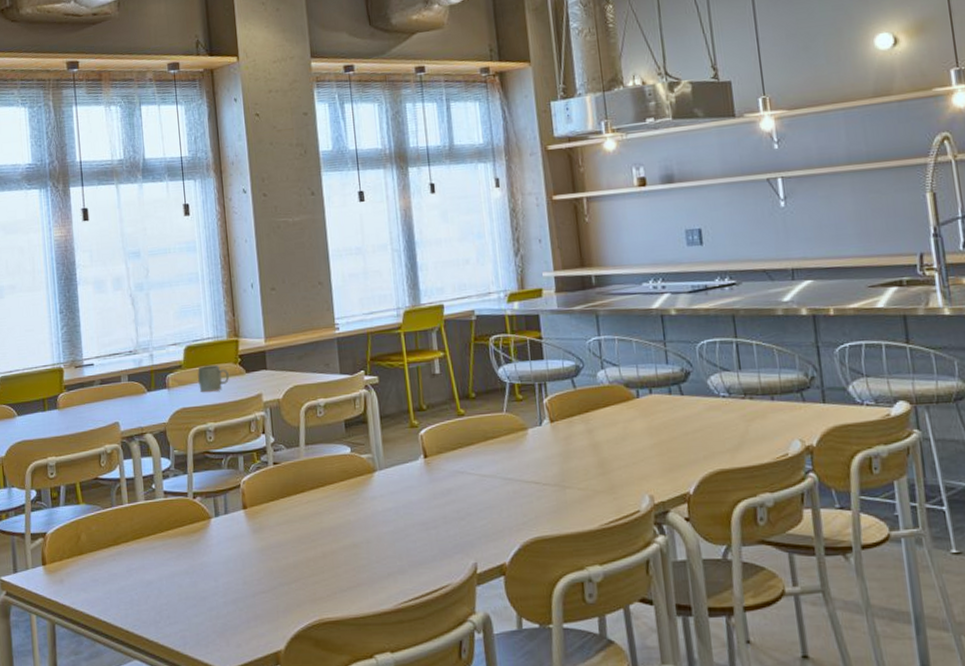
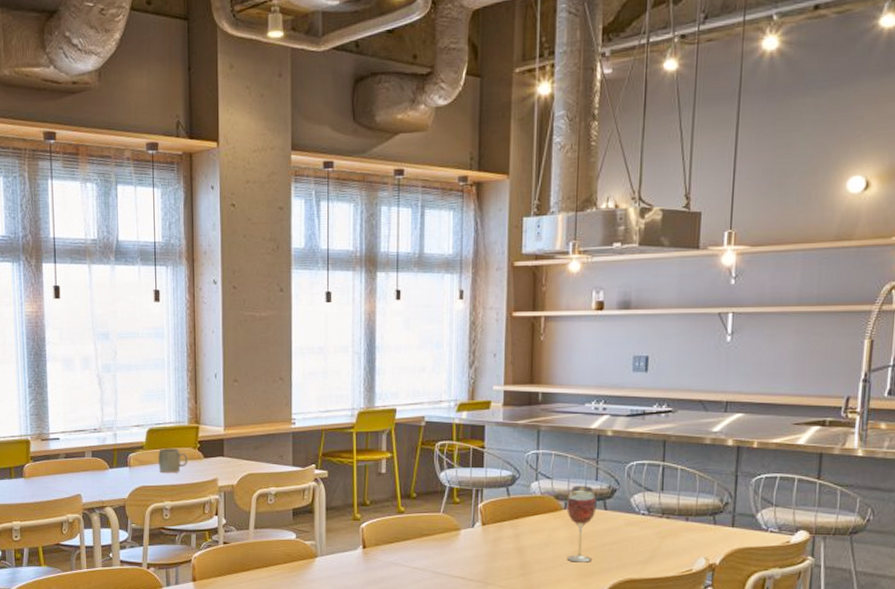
wineglass: none [638,370,675,456] -> present [566,486,597,563]

